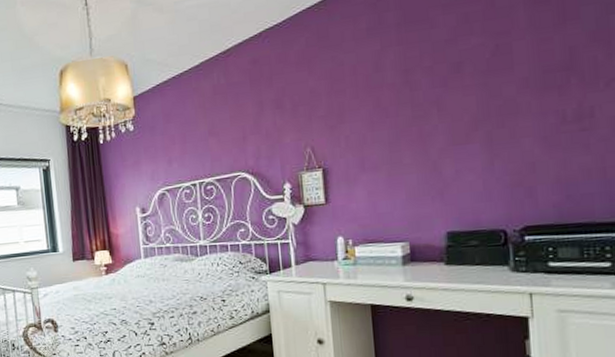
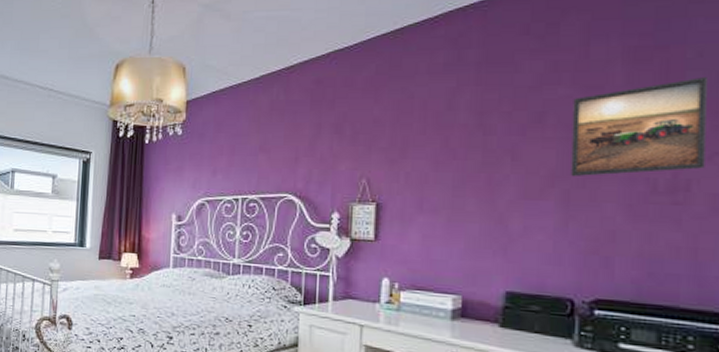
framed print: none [485,10,604,119] -> present [571,77,707,177]

